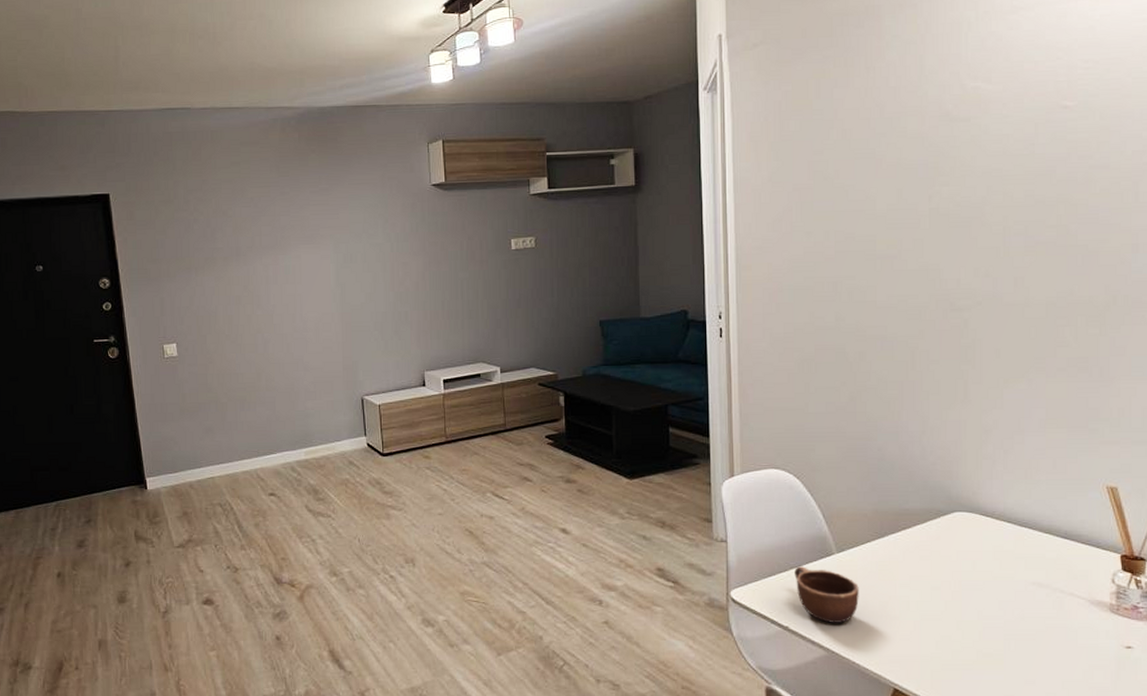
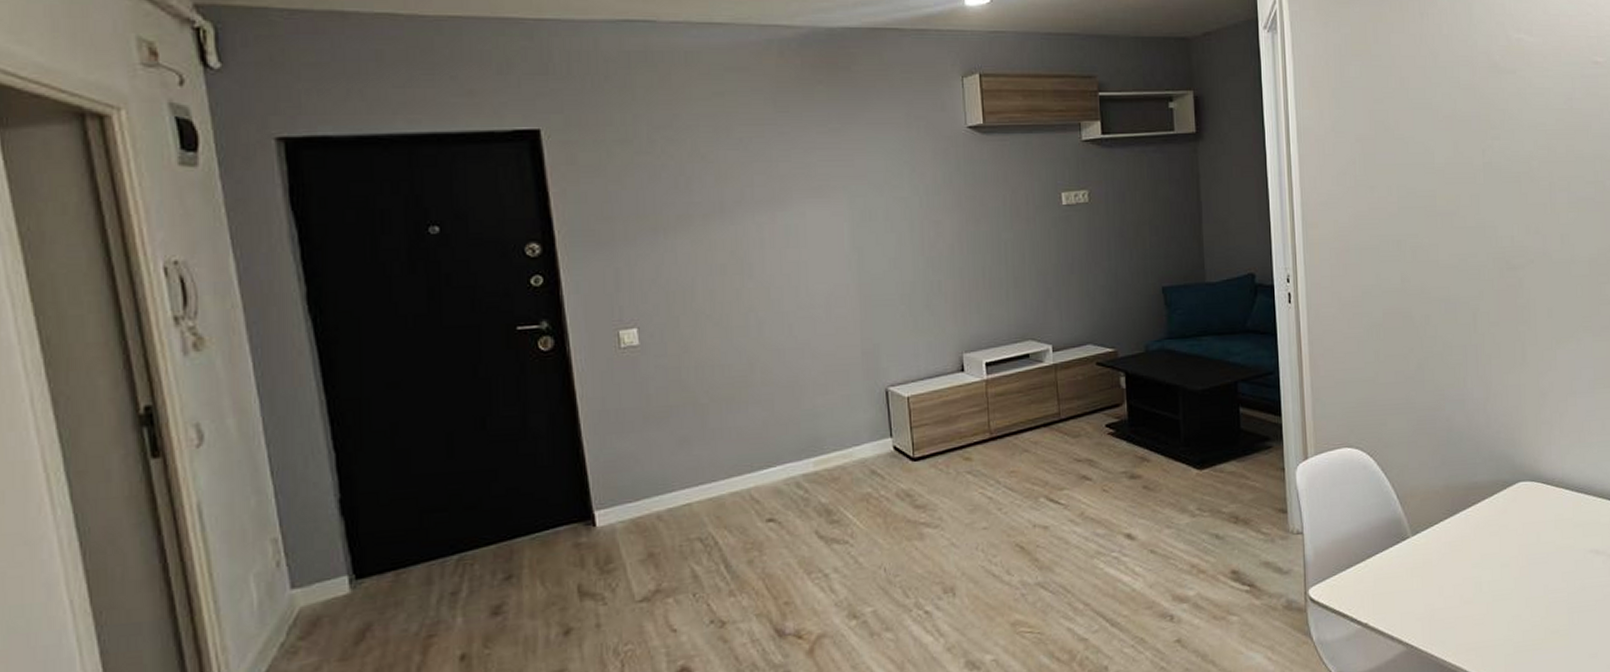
mug: present [794,566,859,623] -> none [1371,554,1435,615]

